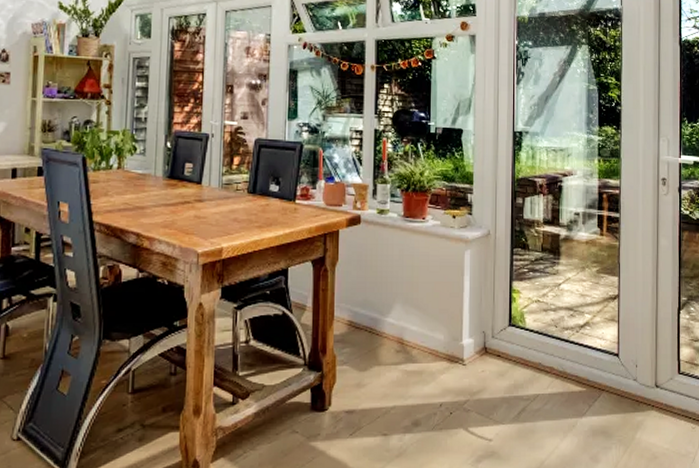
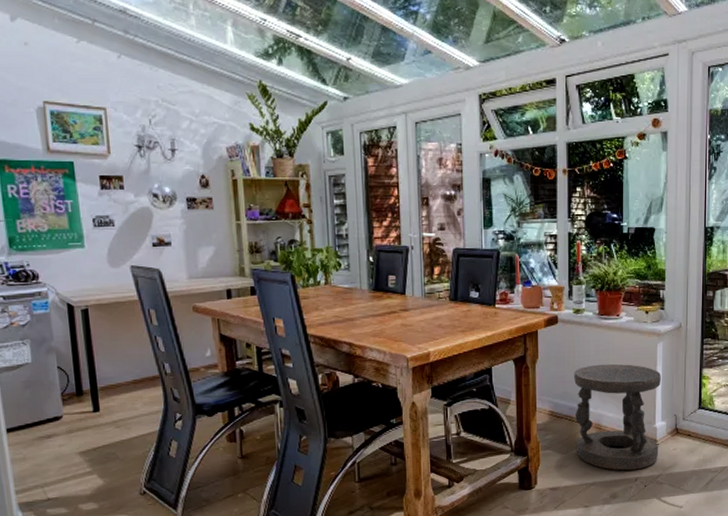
stool: none [376,271,468,394] -> present [574,363,661,471]

